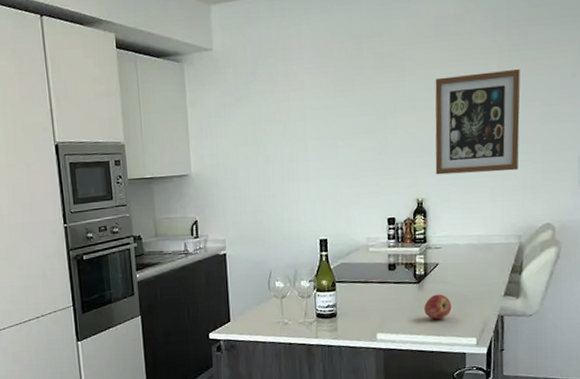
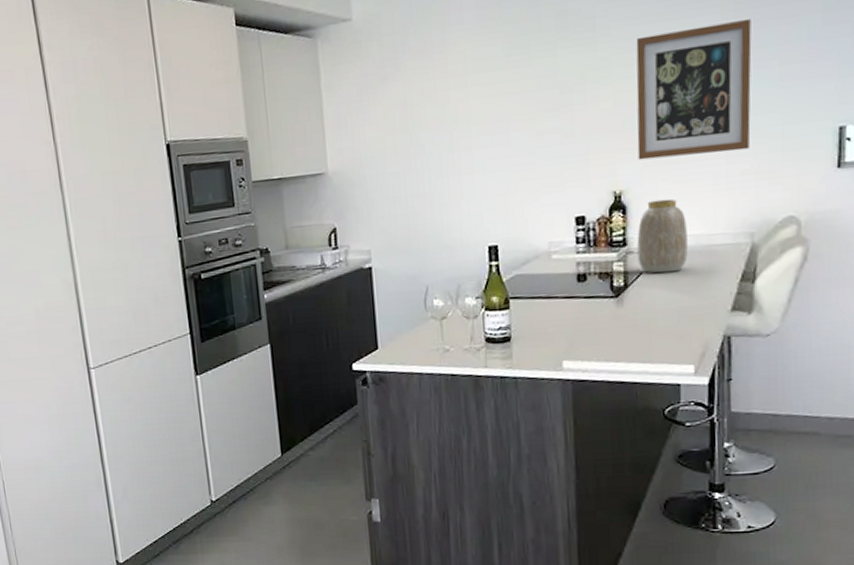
apple: present [424,294,452,320] -> none [624,310,661,343]
vase: none [434,206,472,265] -> present [637,198,688,274]

